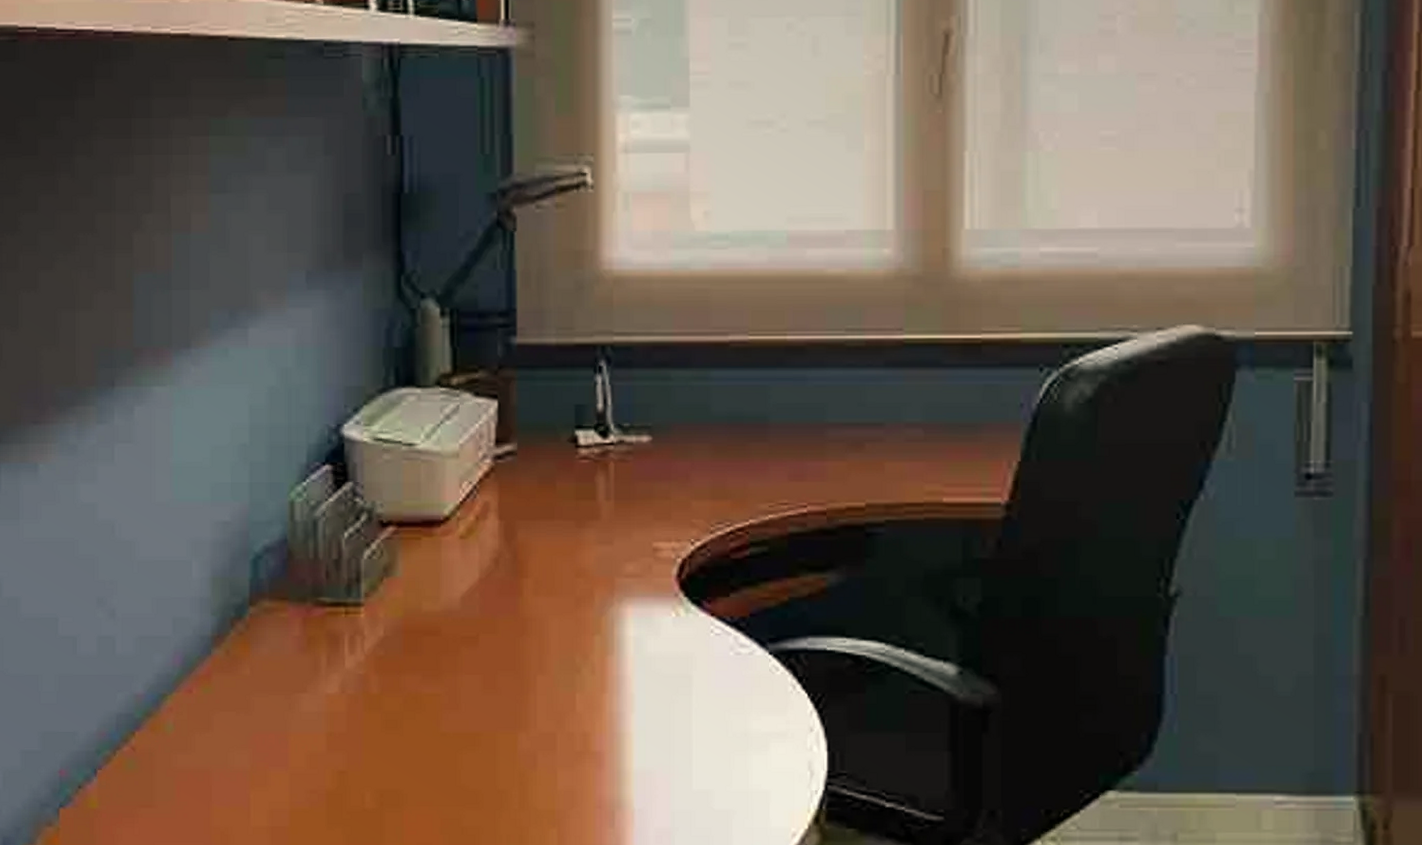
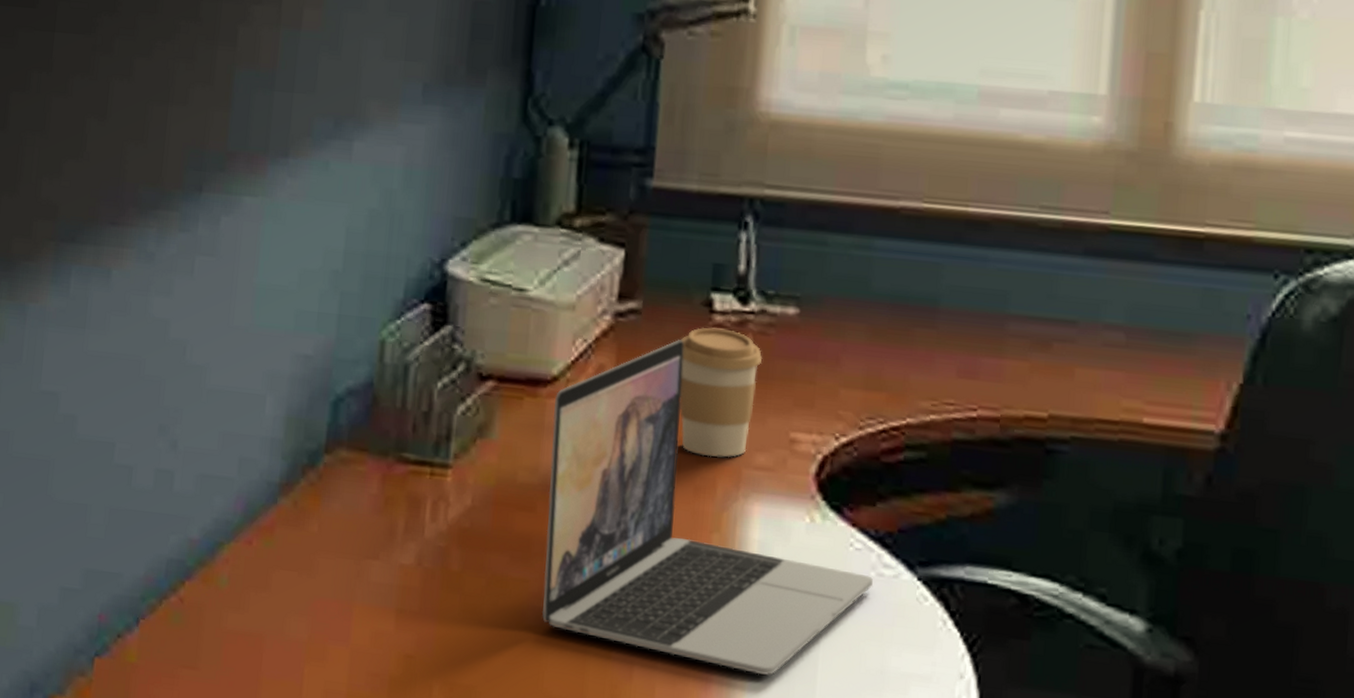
laptop: none [448,474,732,750] -> present [542,340,873,676]
coffee cup: none [553,460,624,571] -> present [680,327,763,458]

